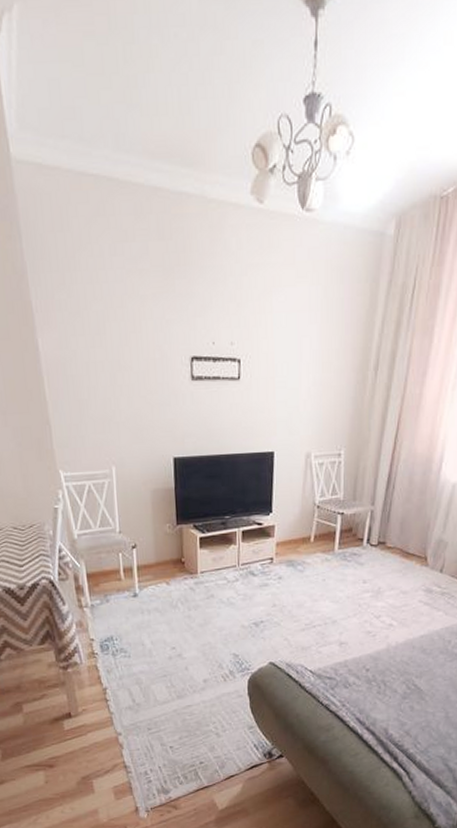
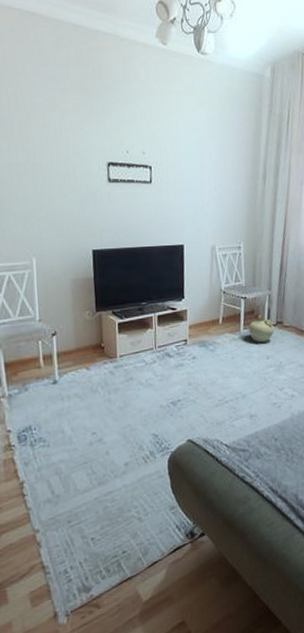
ceramic jug: none [344,534,375,565] -> present [248,315,275,343]

